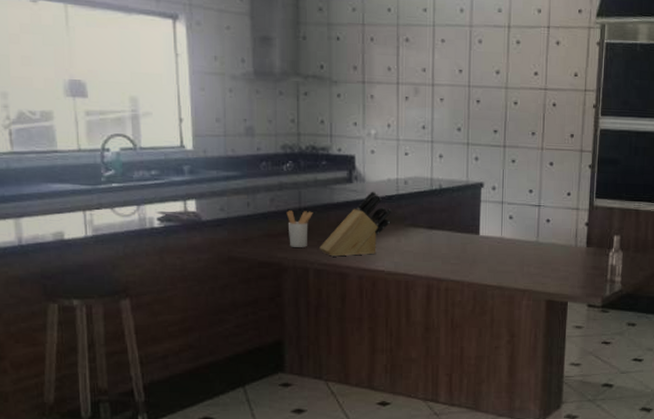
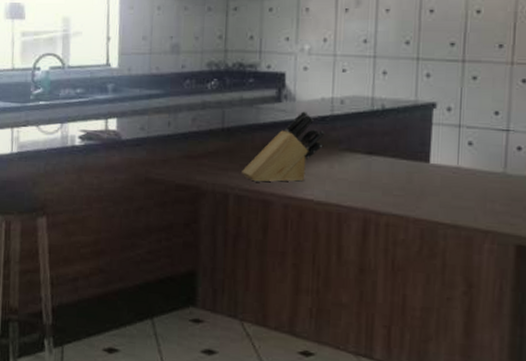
utensil holder: present [286,210,313,247] -> none [208,131,237,171]

